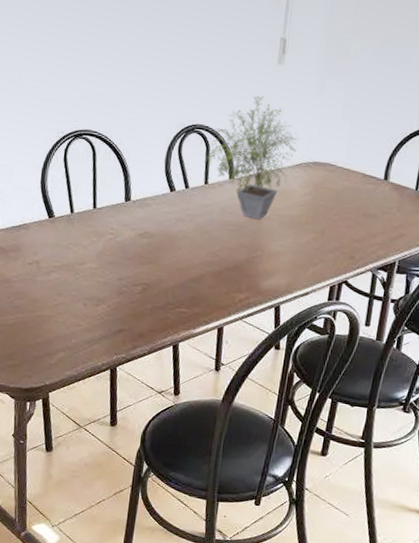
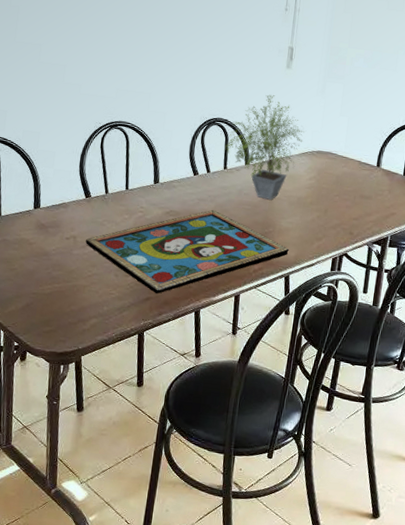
framed painting: none [50,230,280,326] -> present [86,209,289,294]

